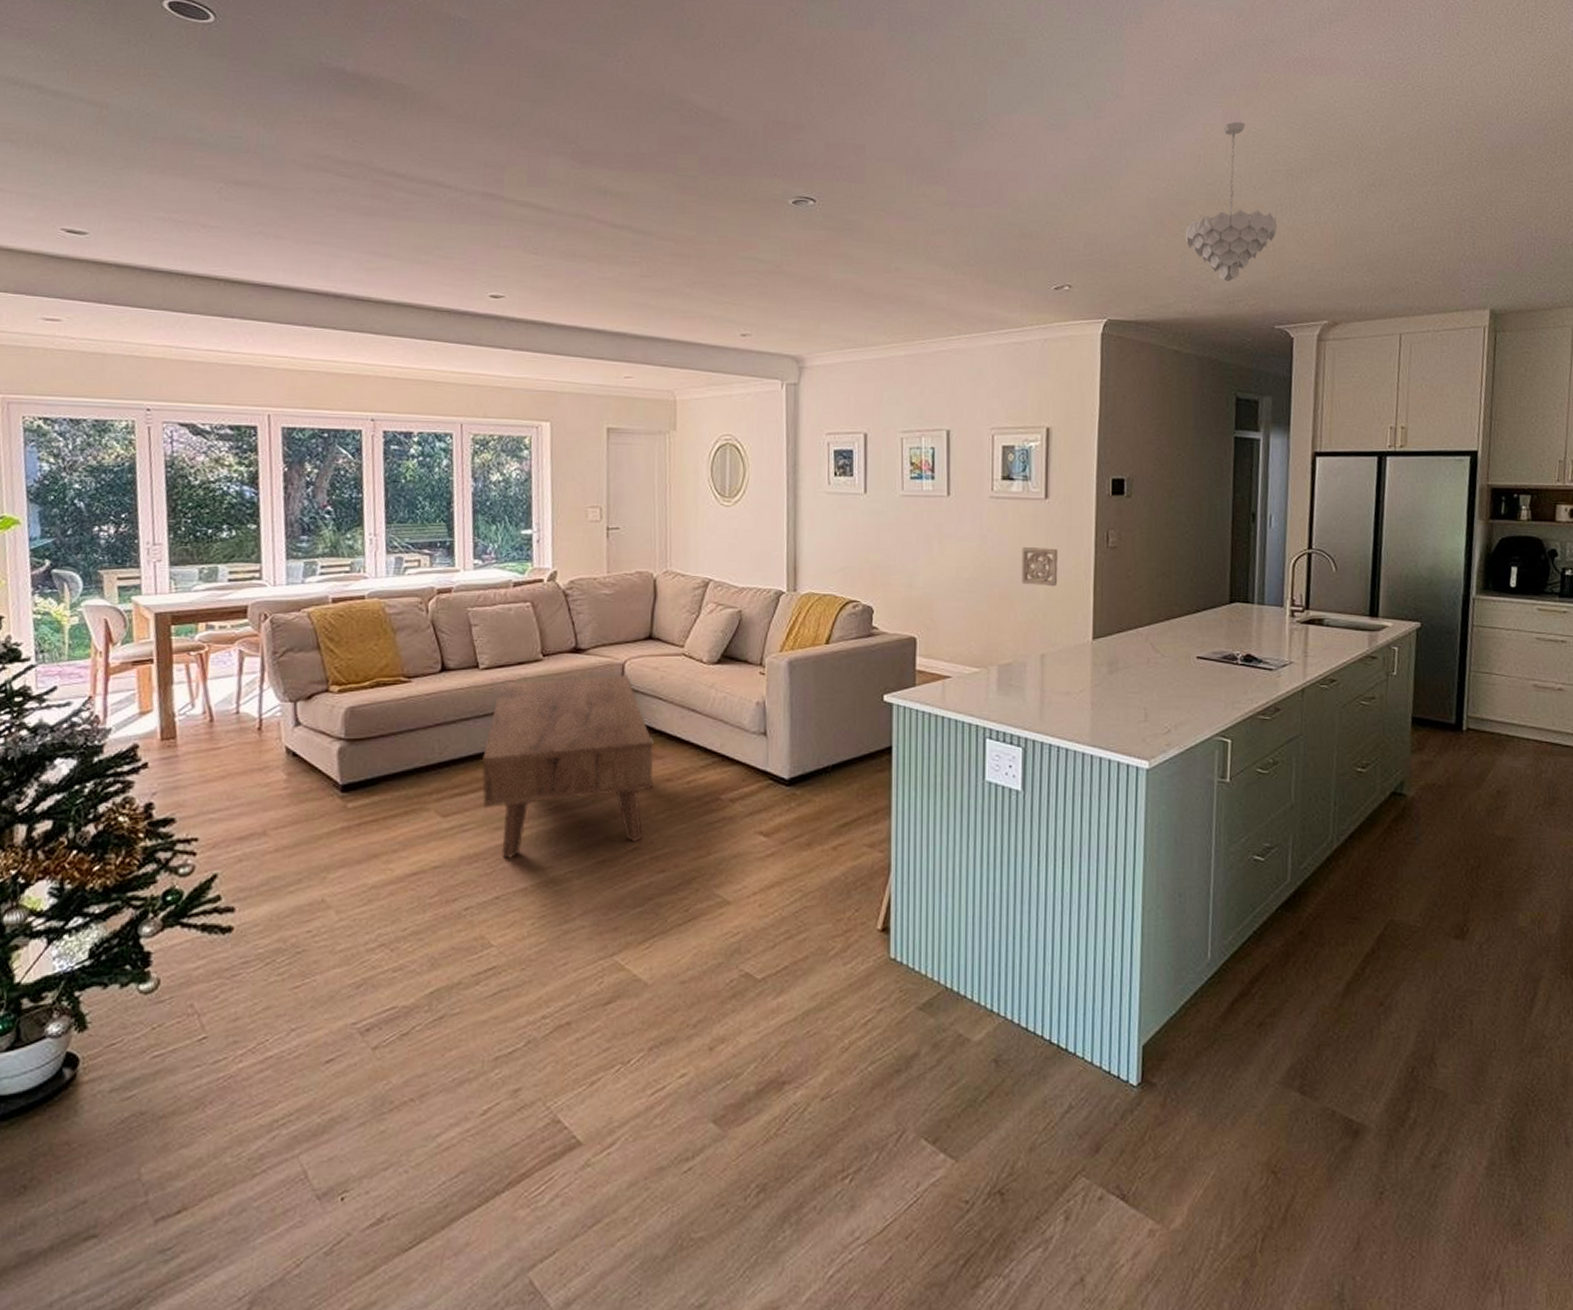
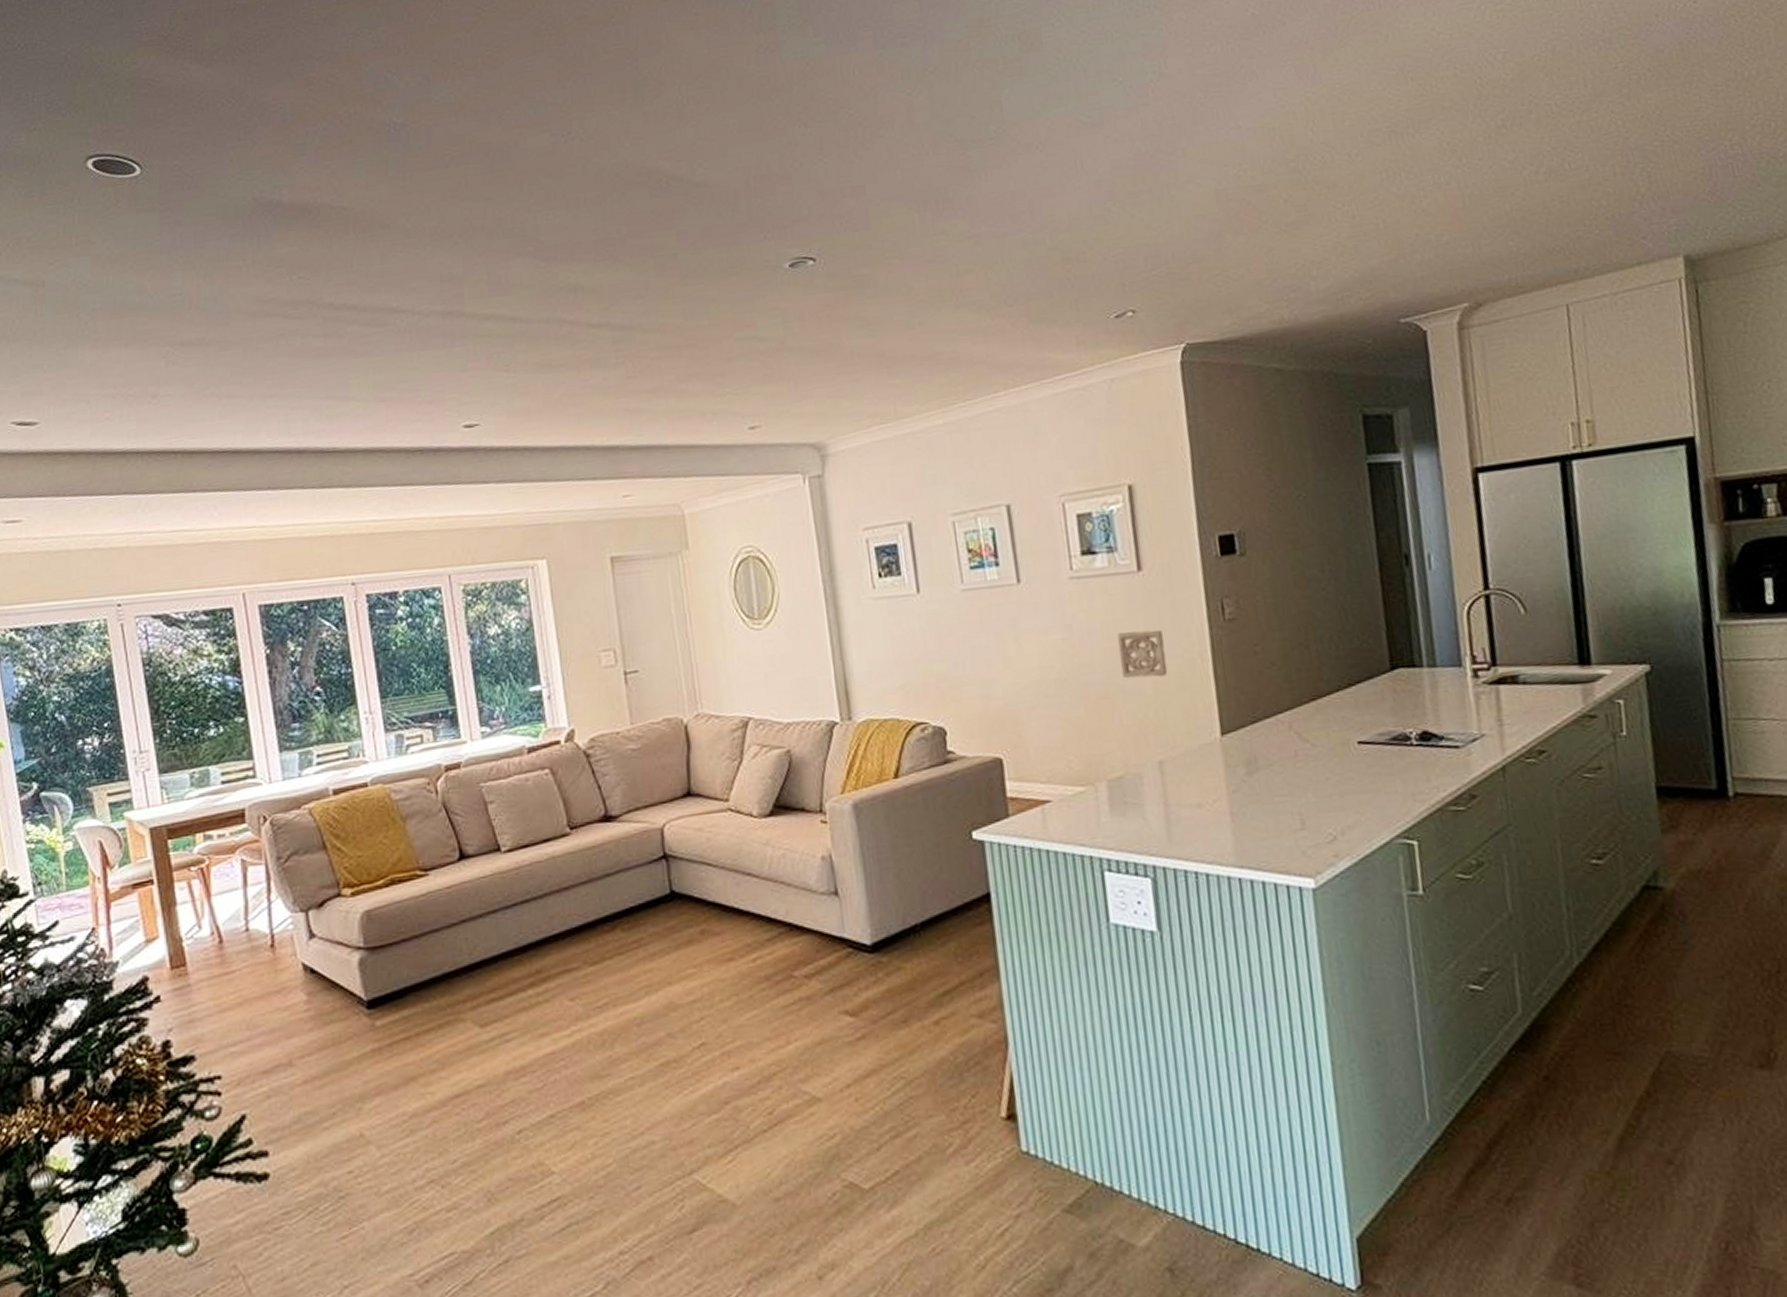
coffee table: present [482,674,654,858] -> none [517,840,714,1069]
pendant light: present [1185,122,1277,282] -> none [1268,79,1386,275]

